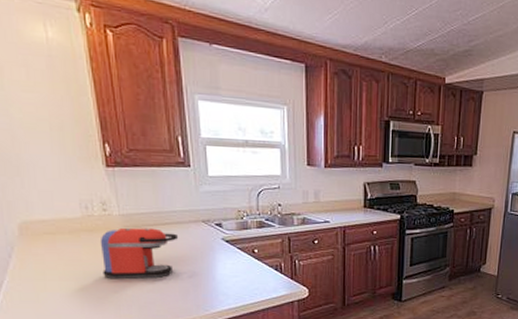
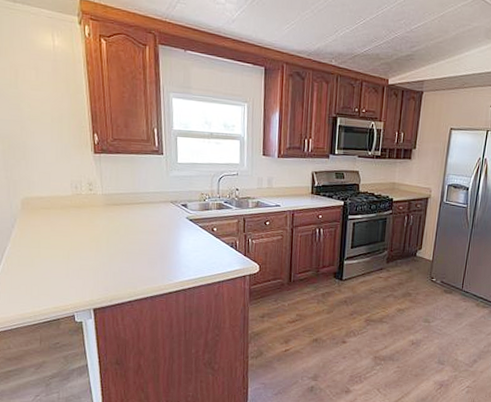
coffee maker: present [100,227,179,278] -> none [85,205,150,250]

